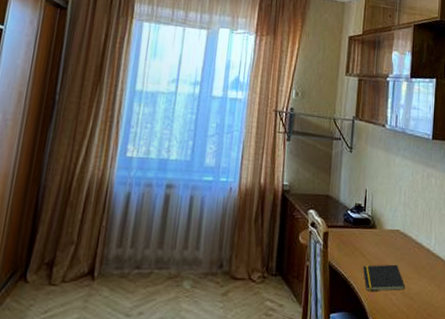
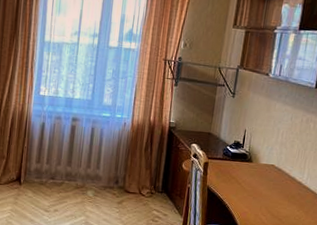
notepad: present [363,264,405,291] -> none [237,191,275,213]

